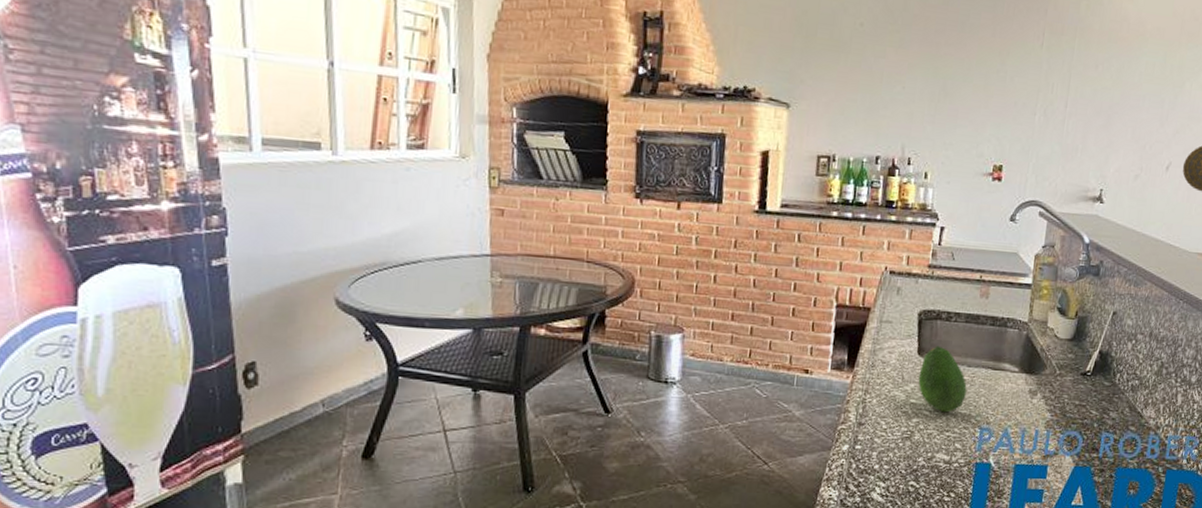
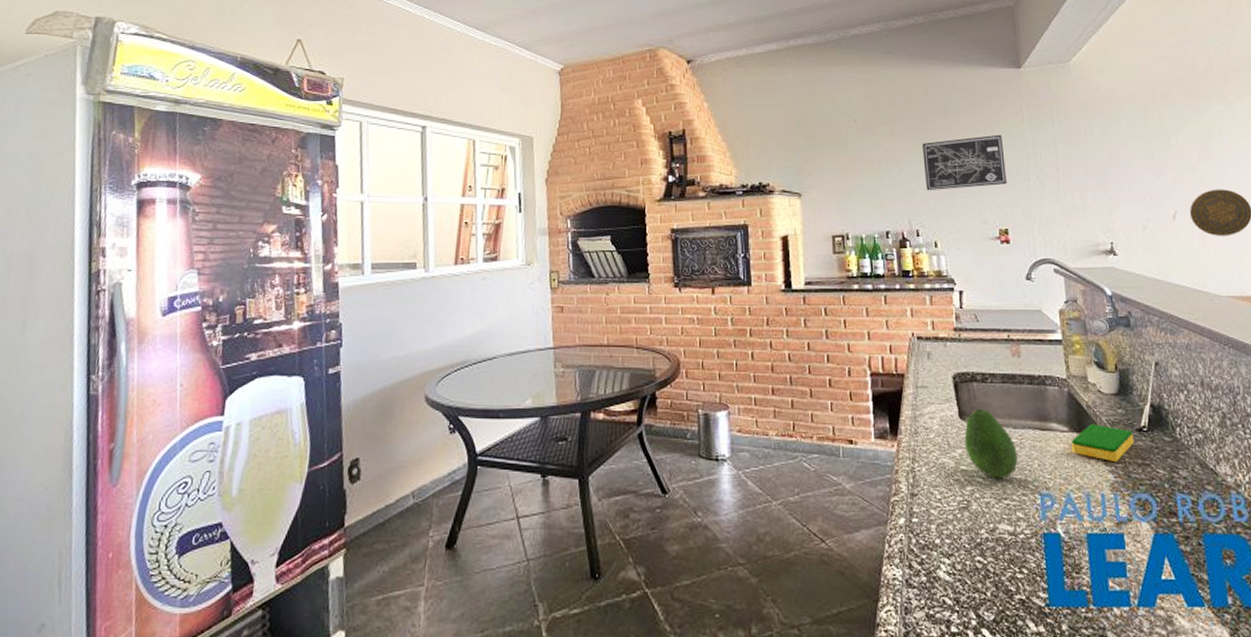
wall art: none [926,59,1017,117] -> present [922,134,1007,191]
dish sponge: none [1018,366,1078,402] -> present [1071,424,1135,461]

